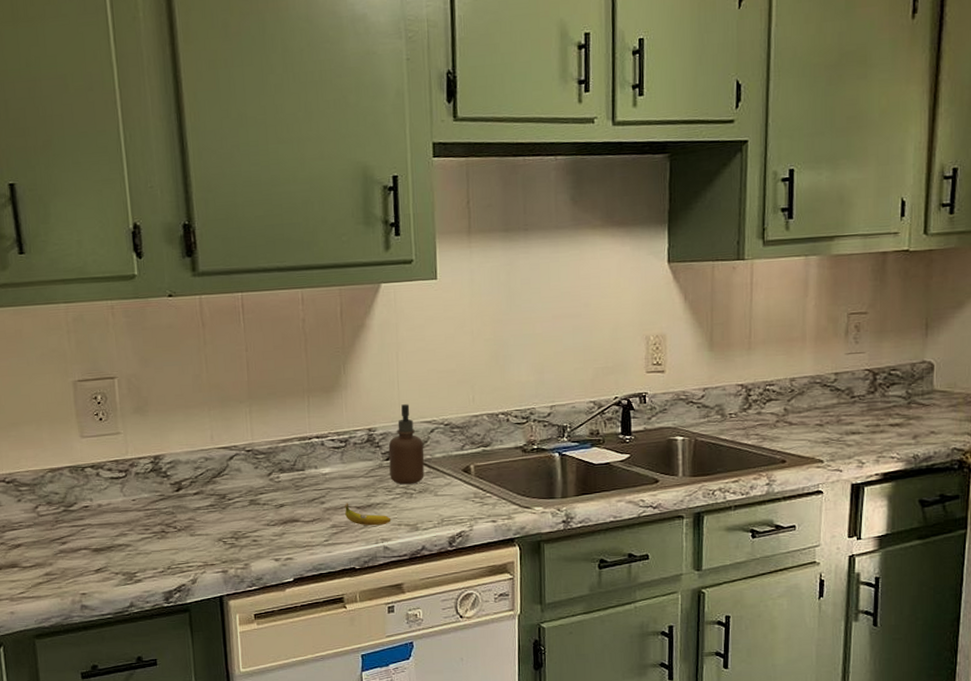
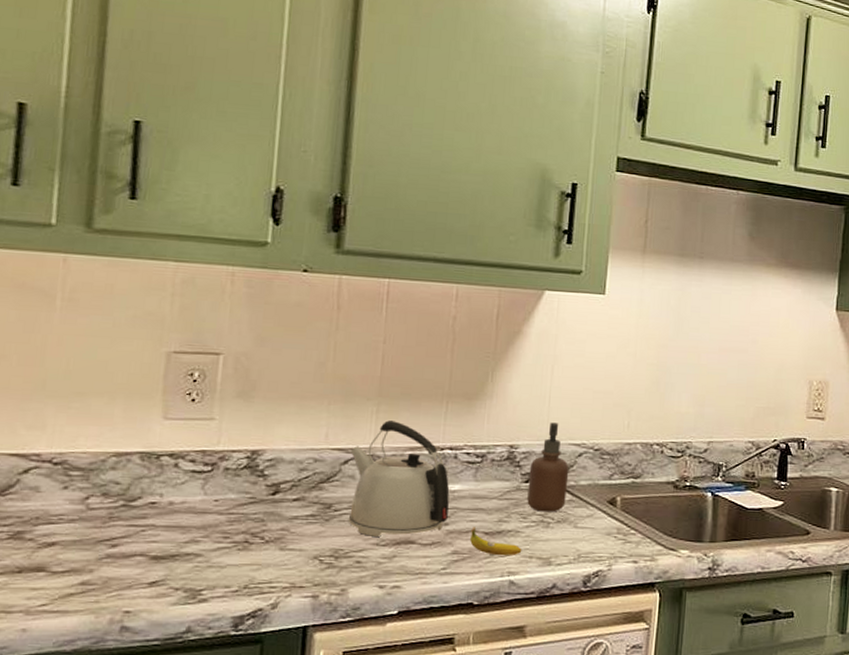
kettle: none [233,418,323,519] -> present [348,420,450,537]

